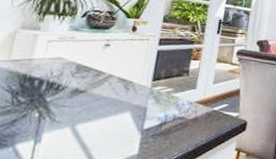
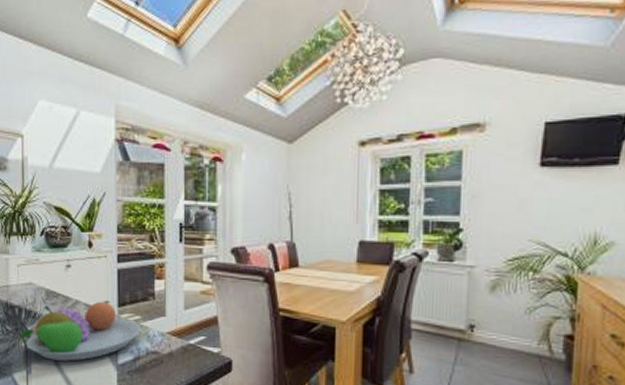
fruit bowl: none [35,75,173,129] -> present [20,300,142,361]

